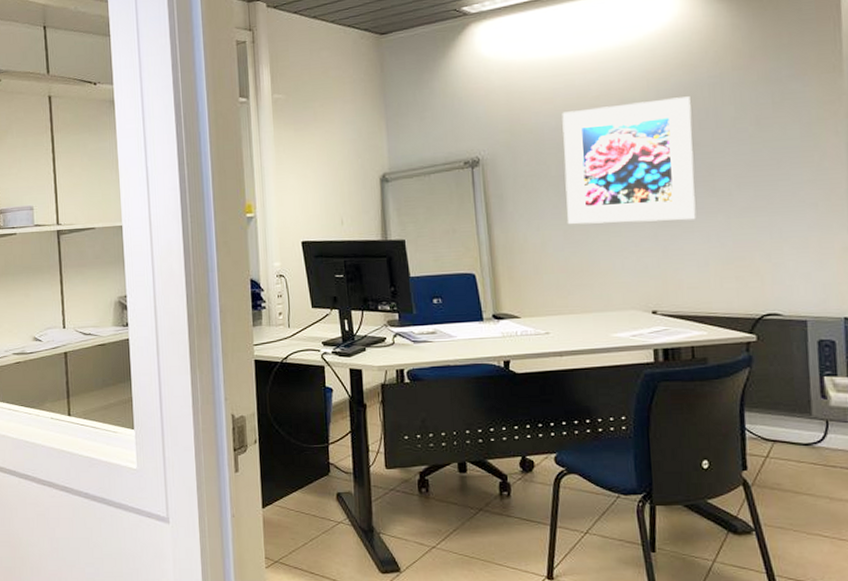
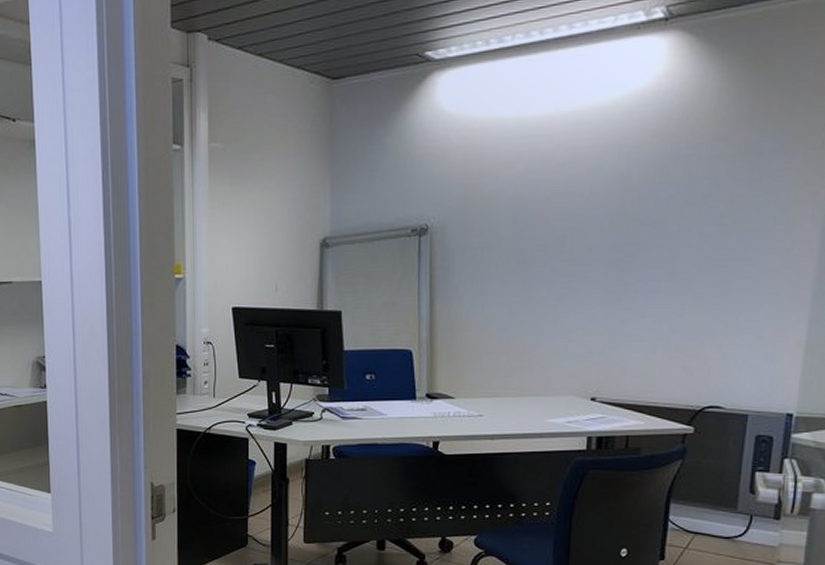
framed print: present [562,96,696,225] -> none [514,168,663,304]

